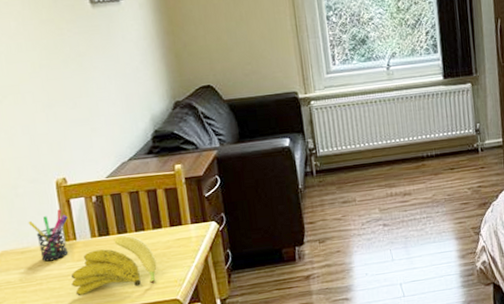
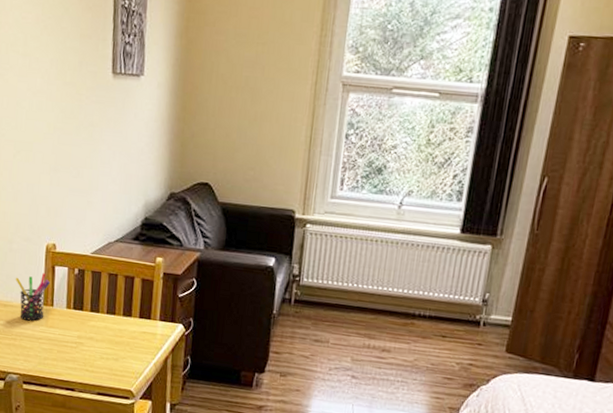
banana: present [70,235,157,296] -> none [41,313,120,370]

